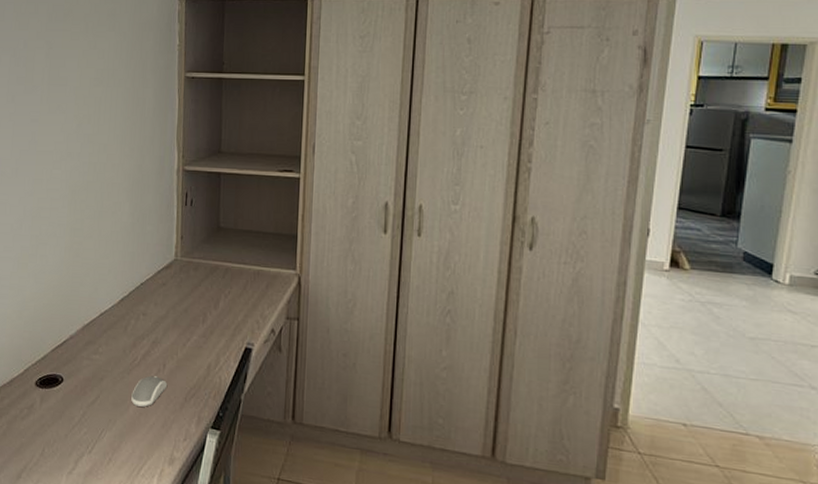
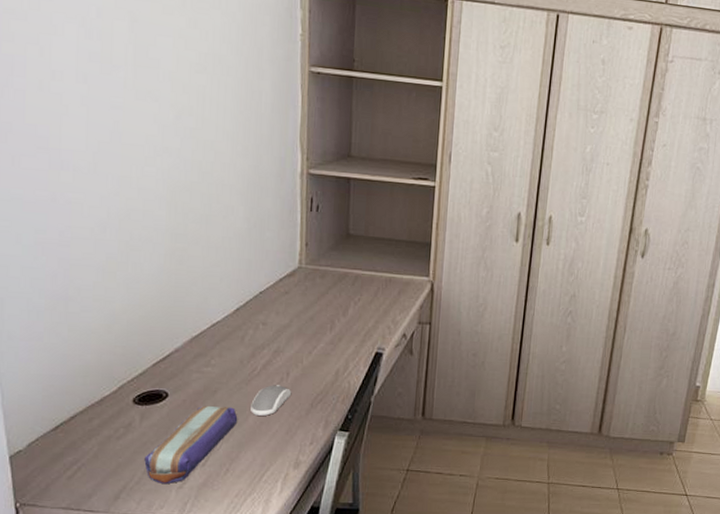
pencil case: none [42,392,120,469] -> present [144,405,238,485]

